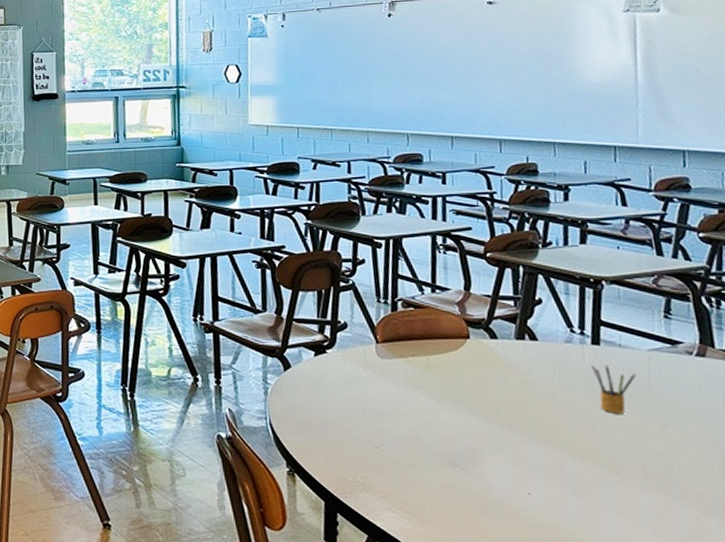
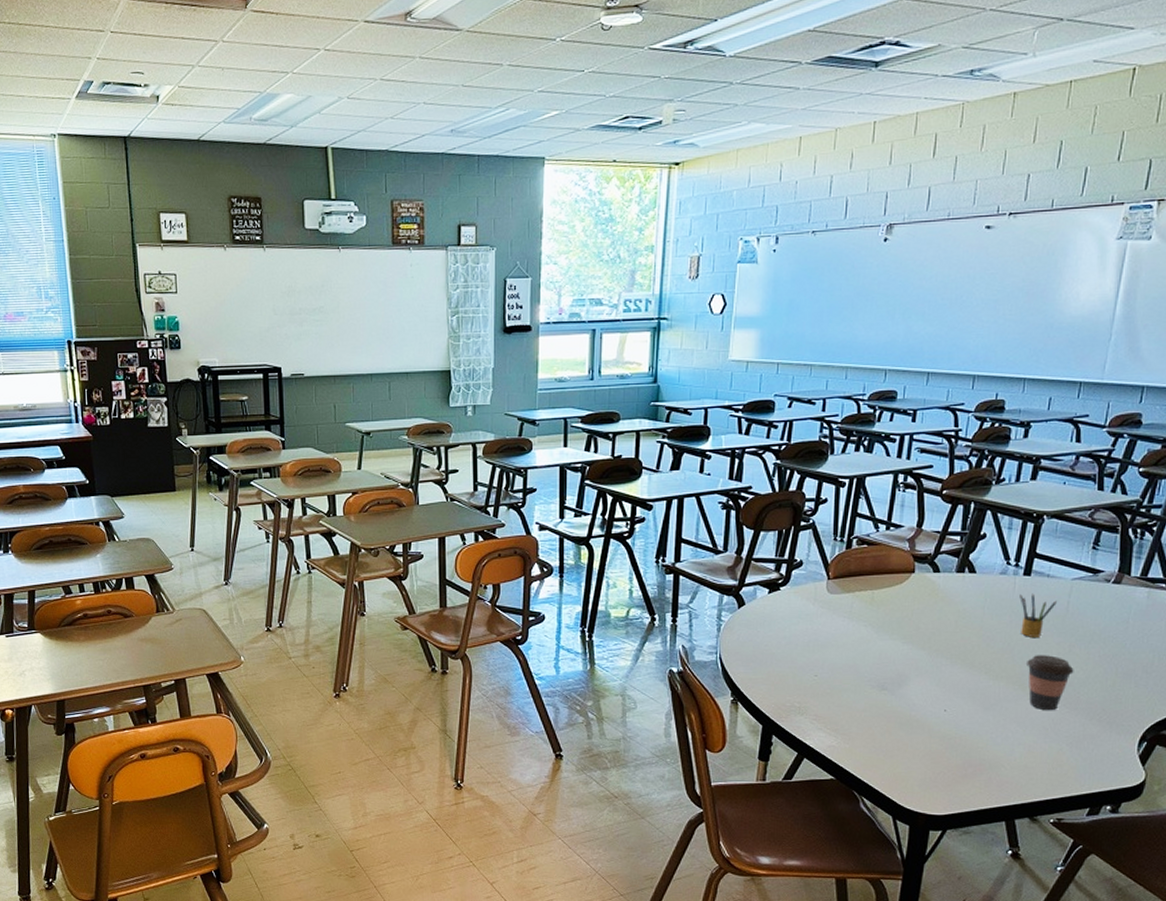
coffee cup: none [613,434,672,500] -> present [1025,655,1074,711]

